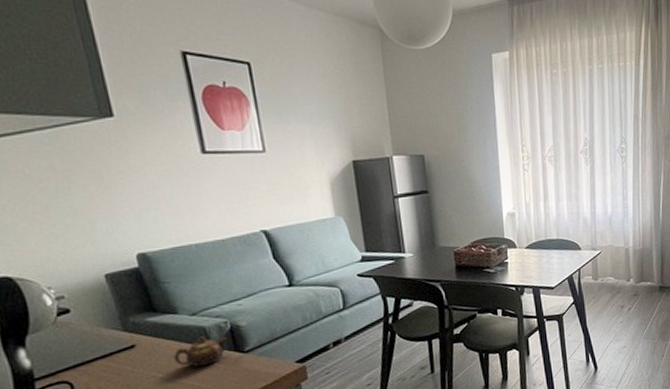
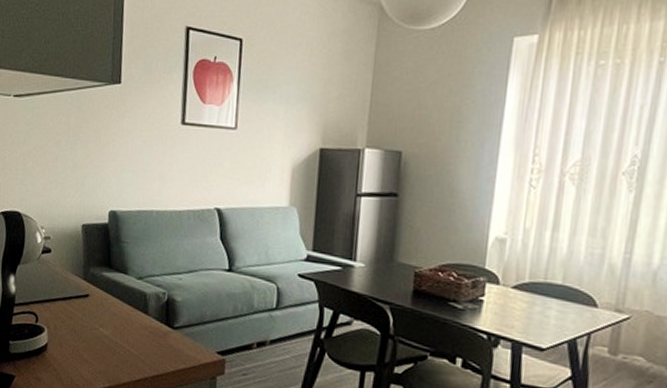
teapot: present [173,336,229,367] -> none [115,301,163,332]

